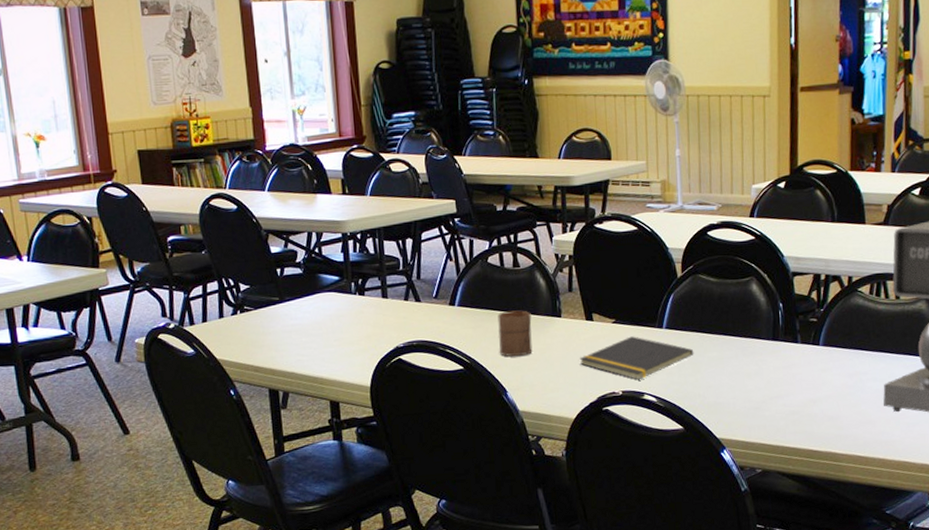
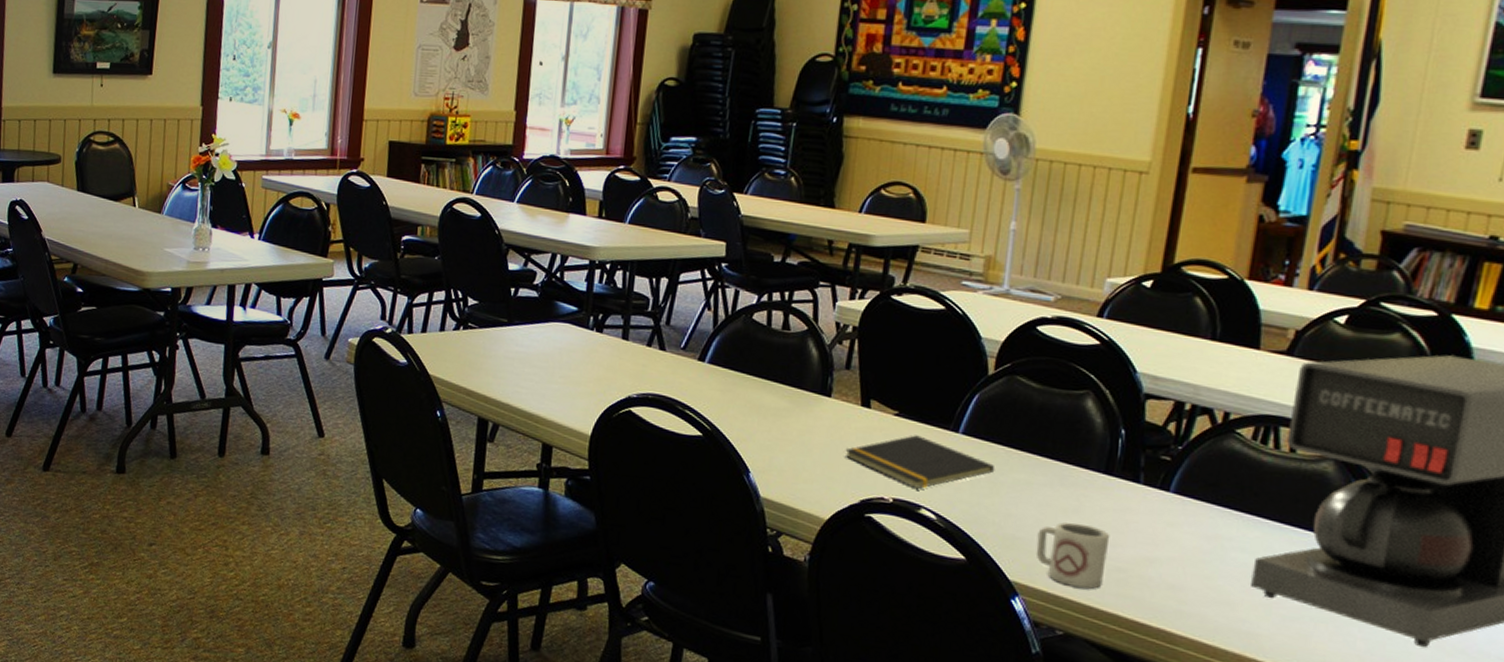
cup: present [497,310,533,357] -> none [749,378,795,434]
cup: none [732,382,784,433] -> present [1036,522,1110,589]

